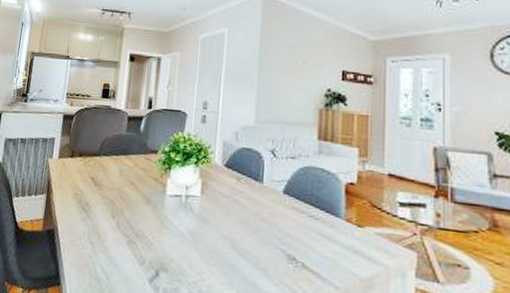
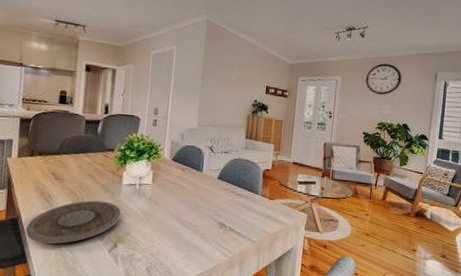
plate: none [61,213,164,266] -> present [26,200,121,244]

